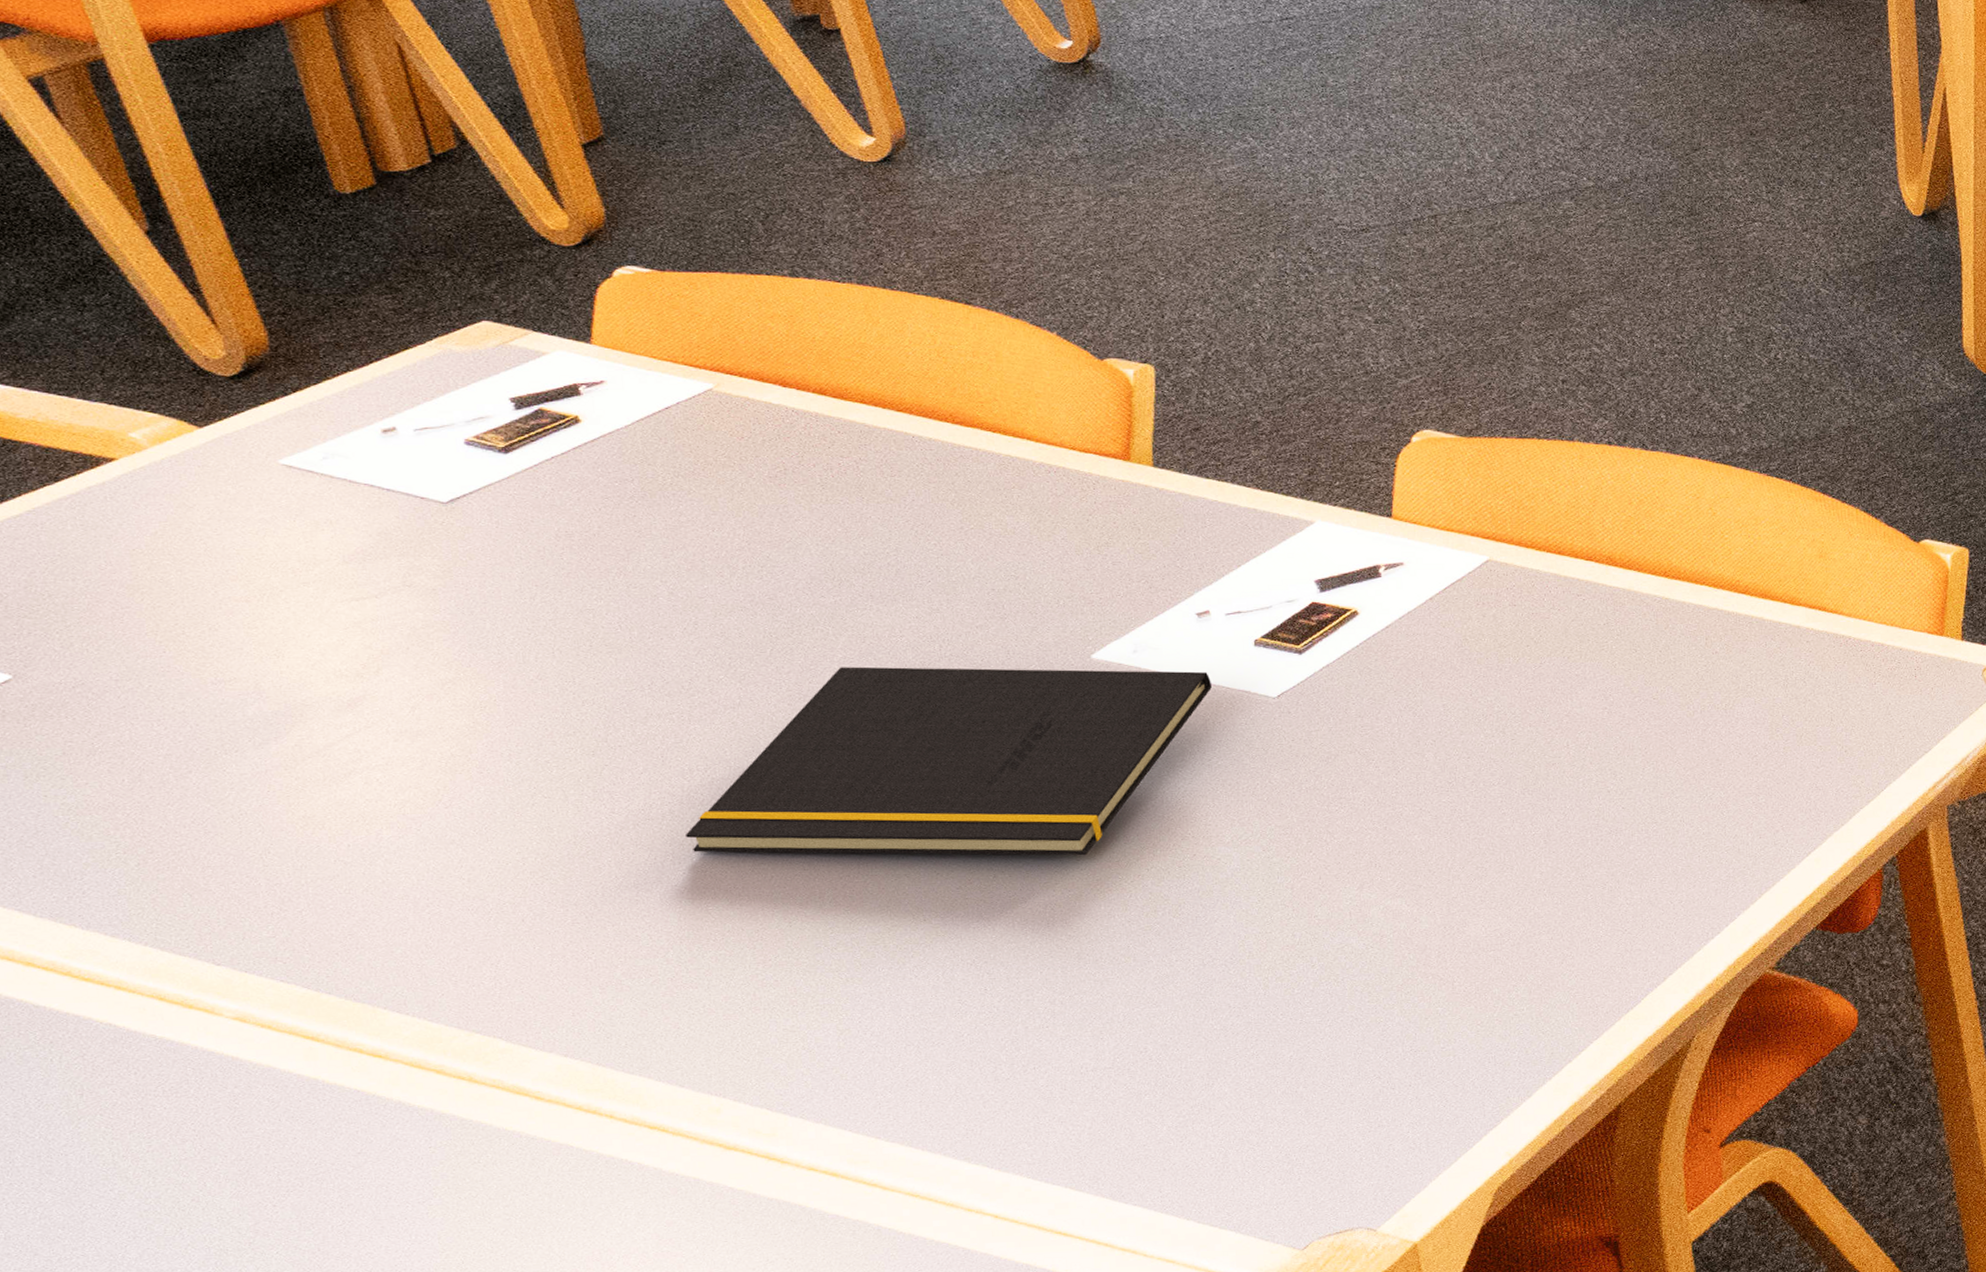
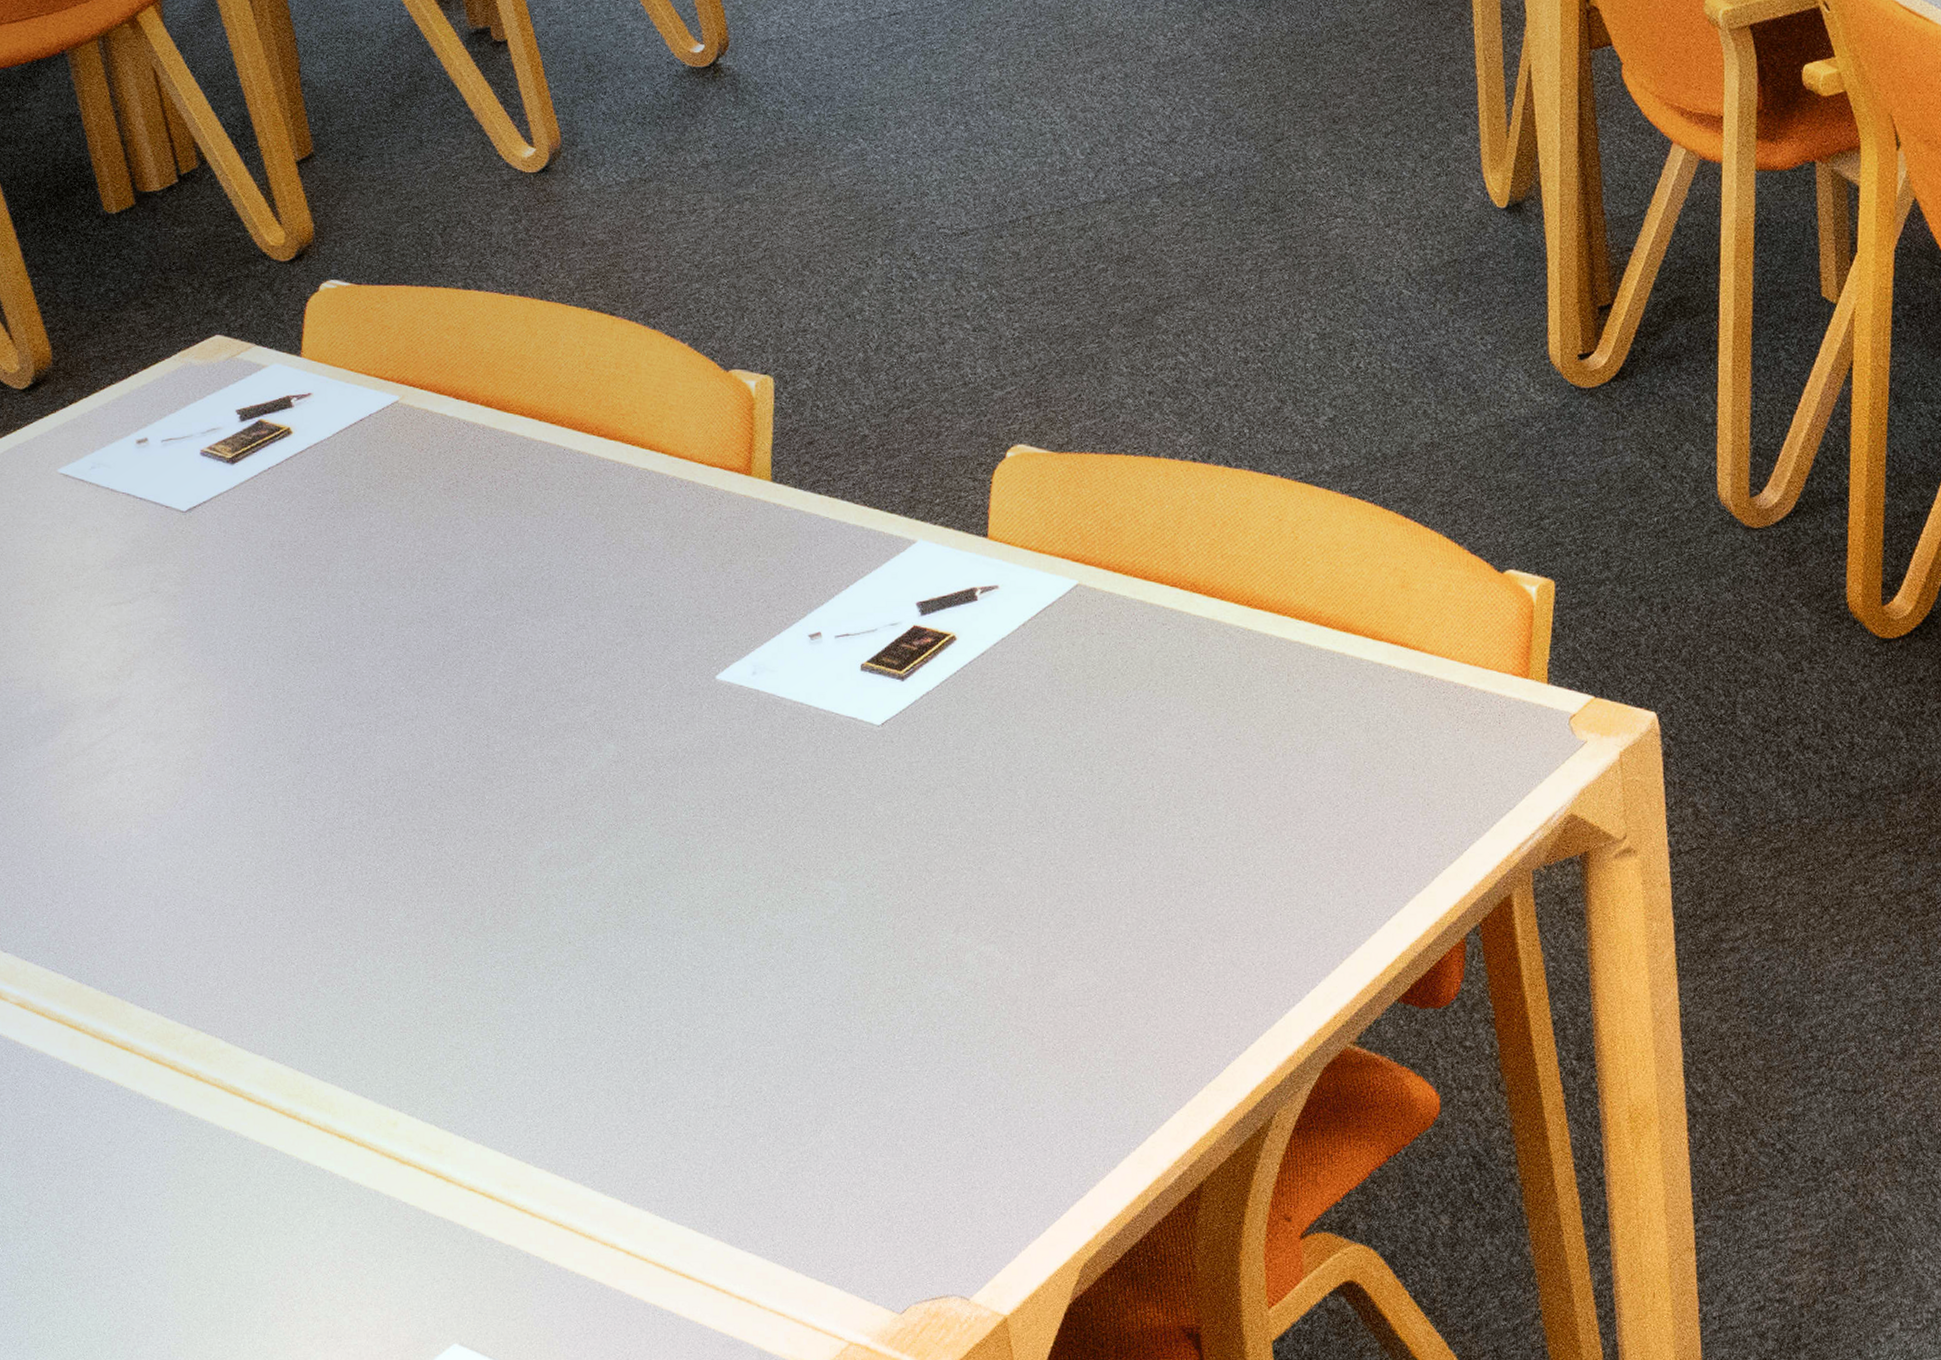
notepad: present [686,666,1212,856] -> none [372,681,822,884]

